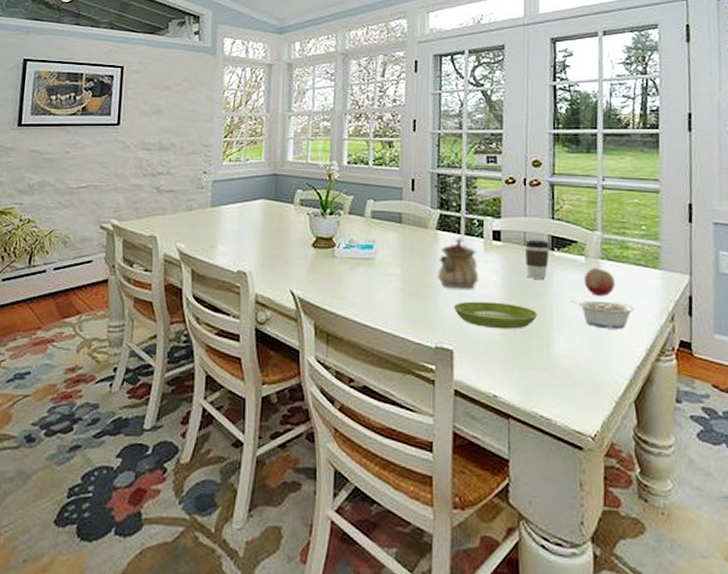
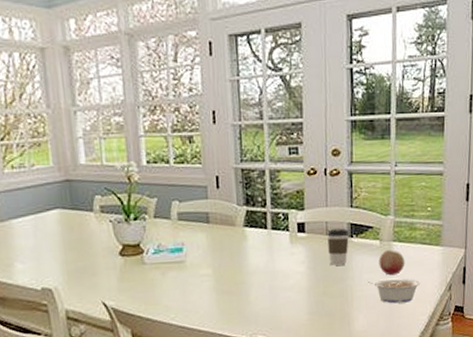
teapot: present [438,237,479,289] -> none [248,232,287,283]
saucer: present [453,301,537,330] -> none [264,290,339,316]

